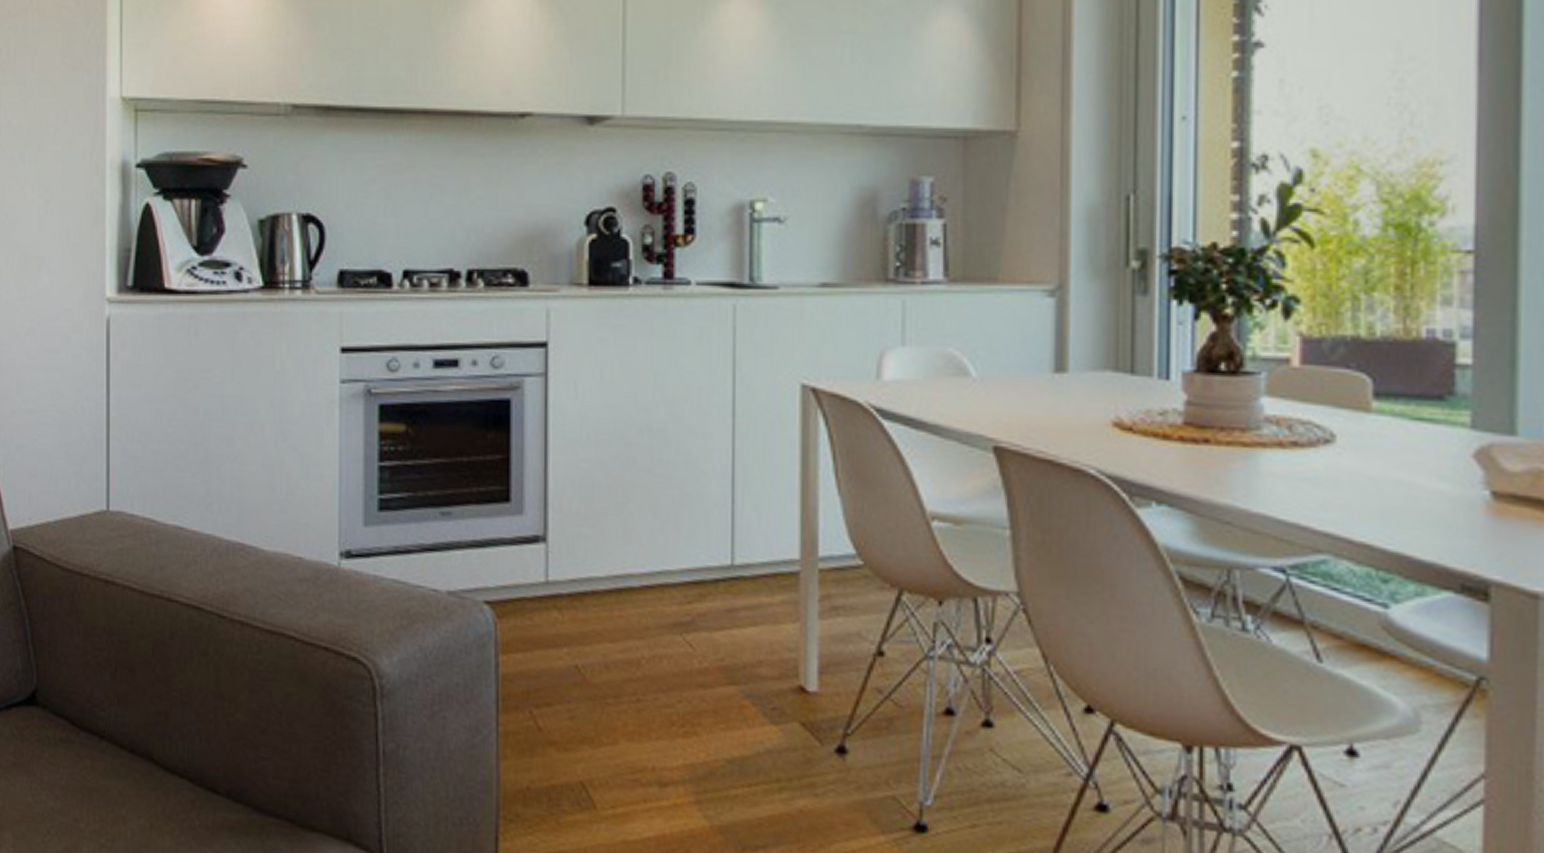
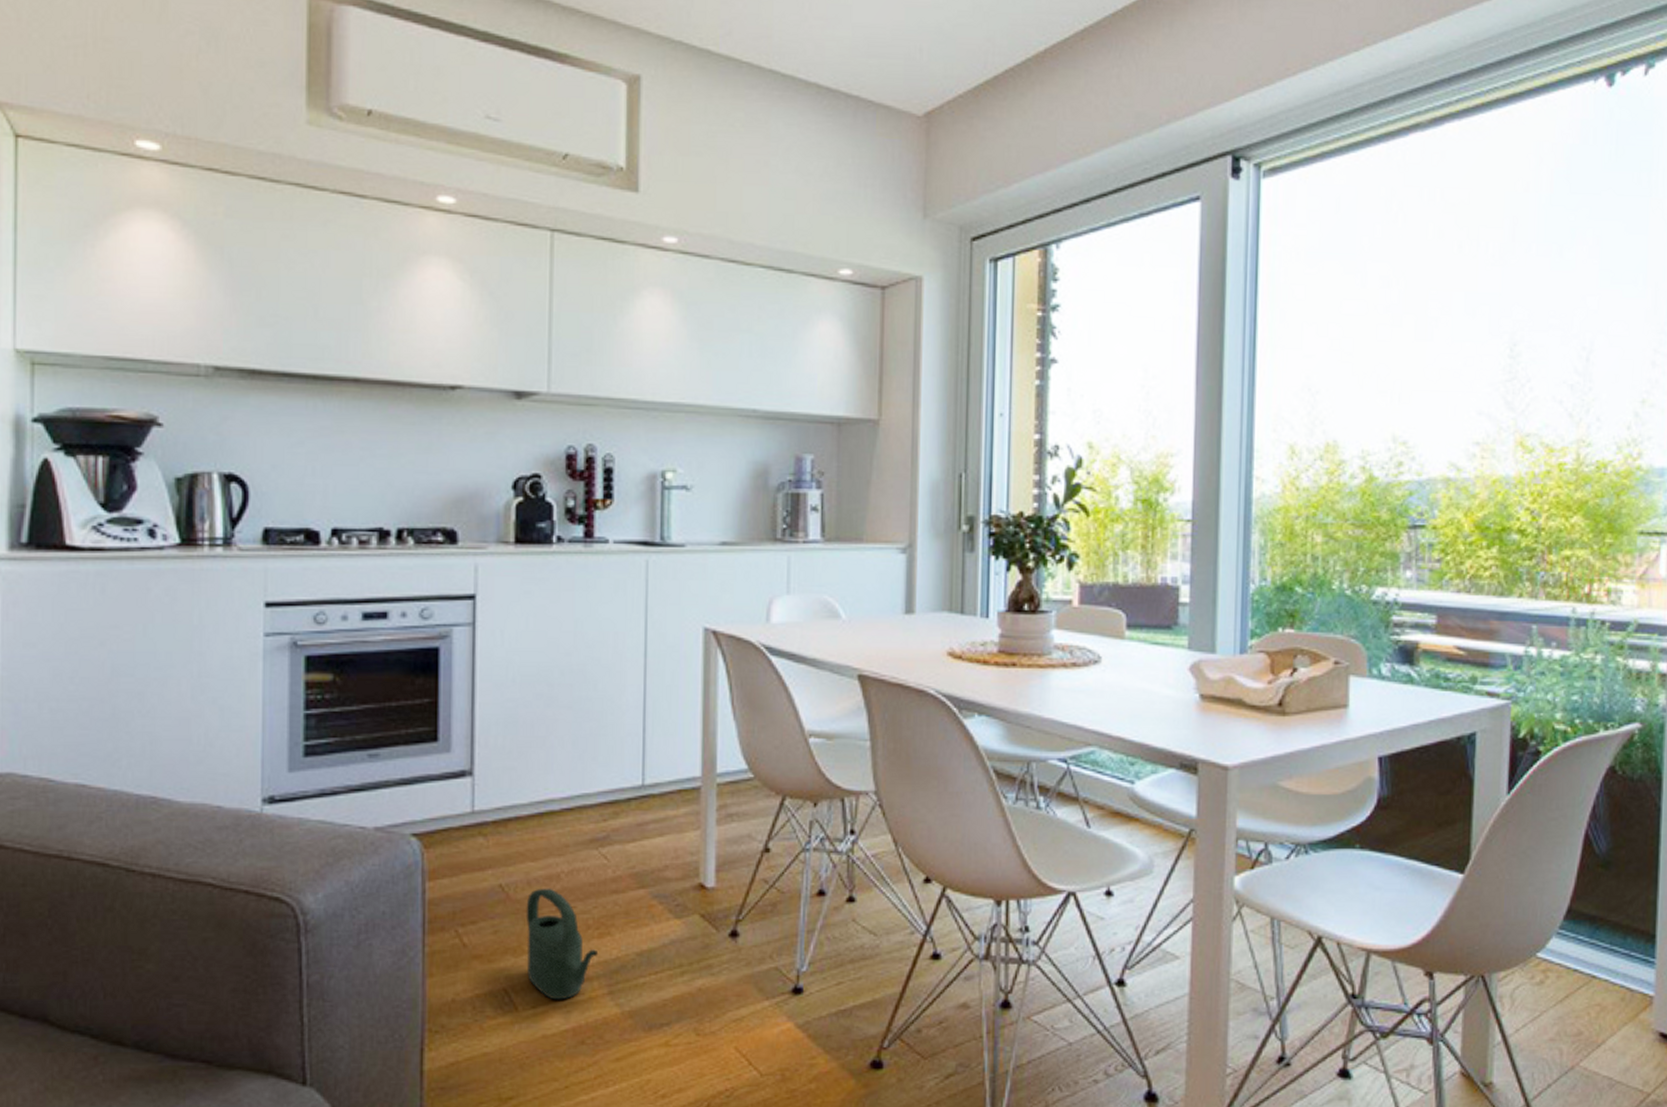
watering can: none [604,674,684,803] -> present [526,888,599,1000]

